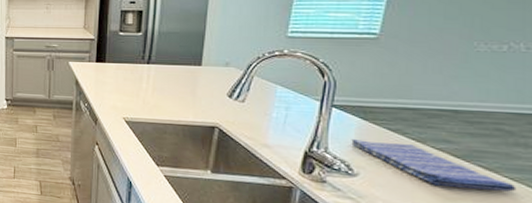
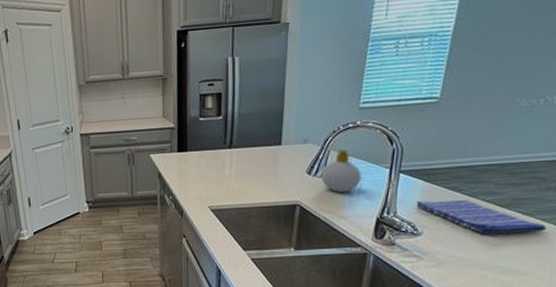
soap bottle: none [244,75,288,120] -> present [322,148,361,192]

